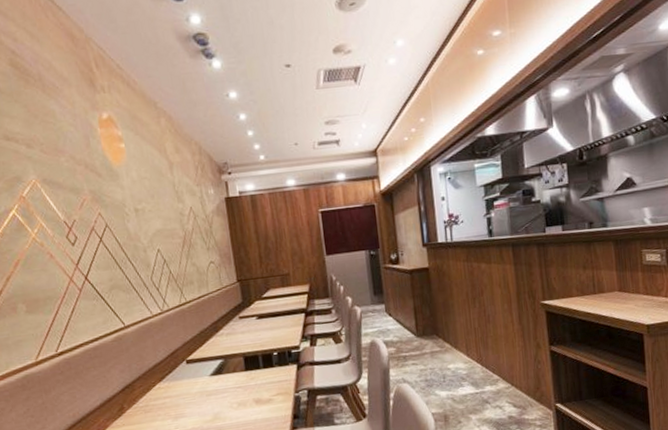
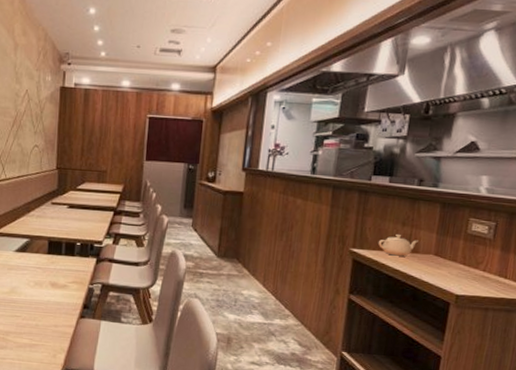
teapot: none [565,278,601,300] -> present [378,233,418,257]

